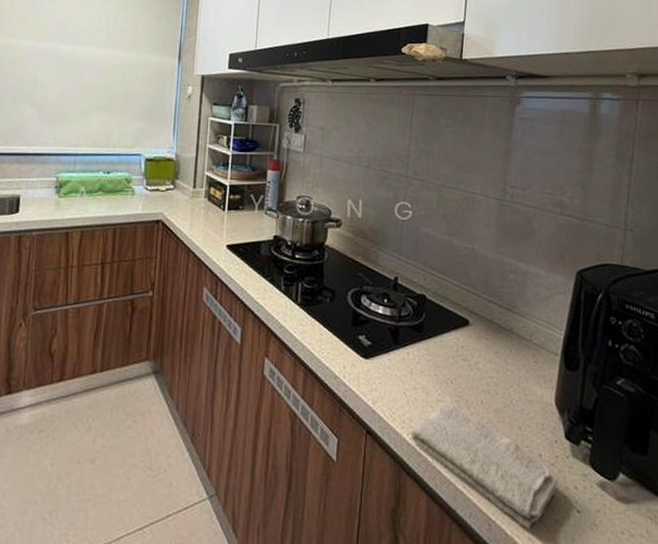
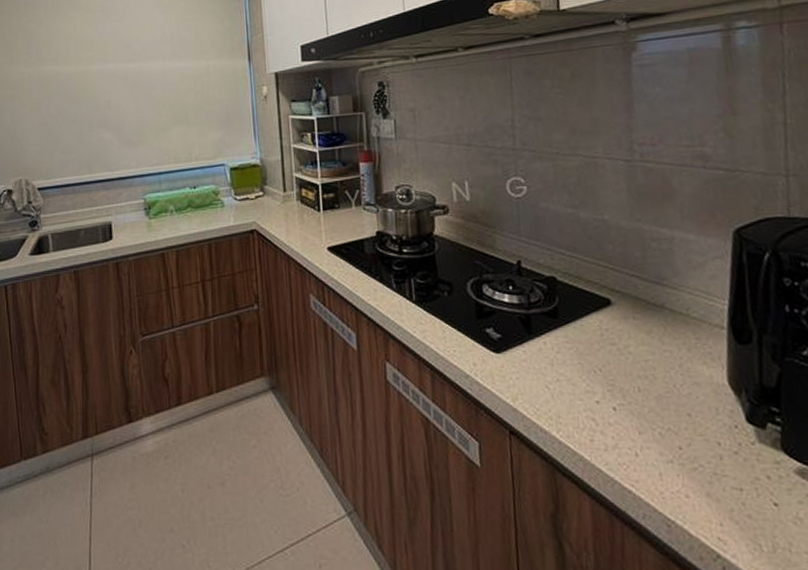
washcloth: present [410,402,558,529] -> none [560,393,746,528]

